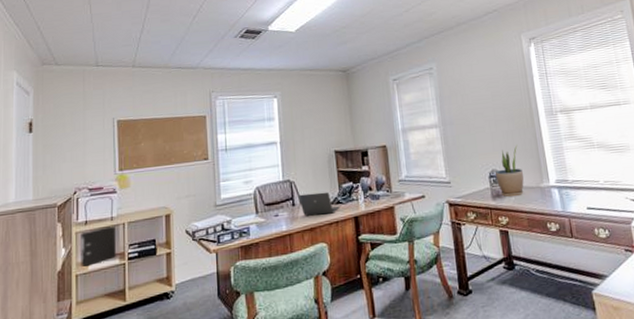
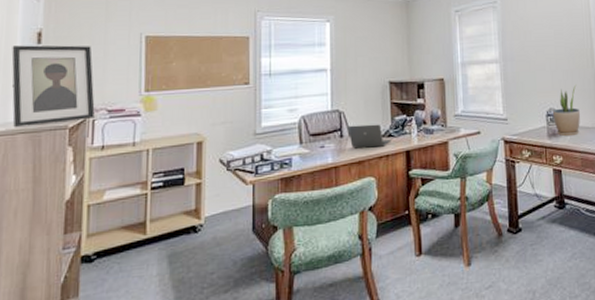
picture frame: none [9,132,78,208] -> present [11,45,95,128]
binder: present [81,226,116,267] -> none [94,152,138,196]

